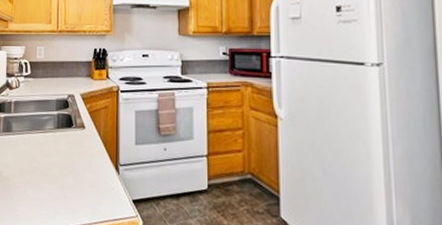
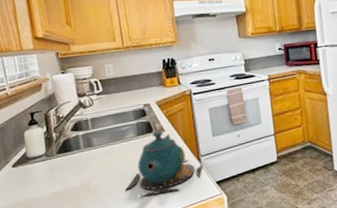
teapot: none [34,127,121,201] -> present [124,131,203,197]

